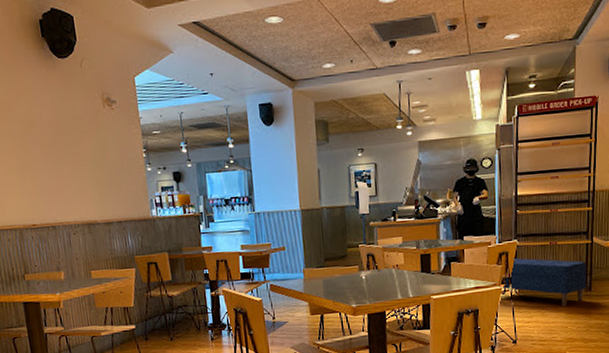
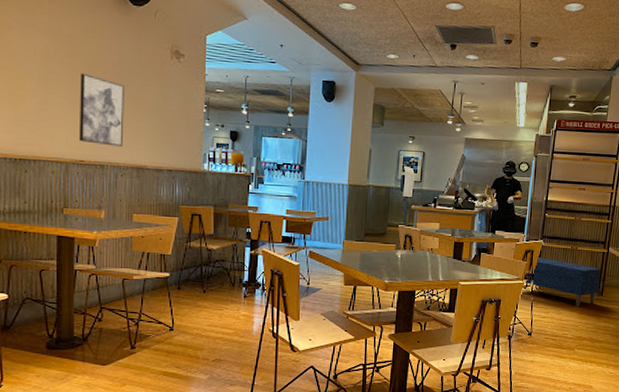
wall art: none [19,136,71,206] -> present [78,73,124,147]

